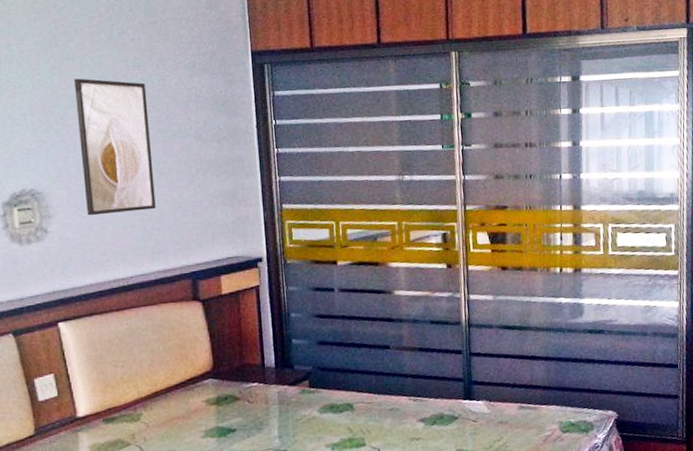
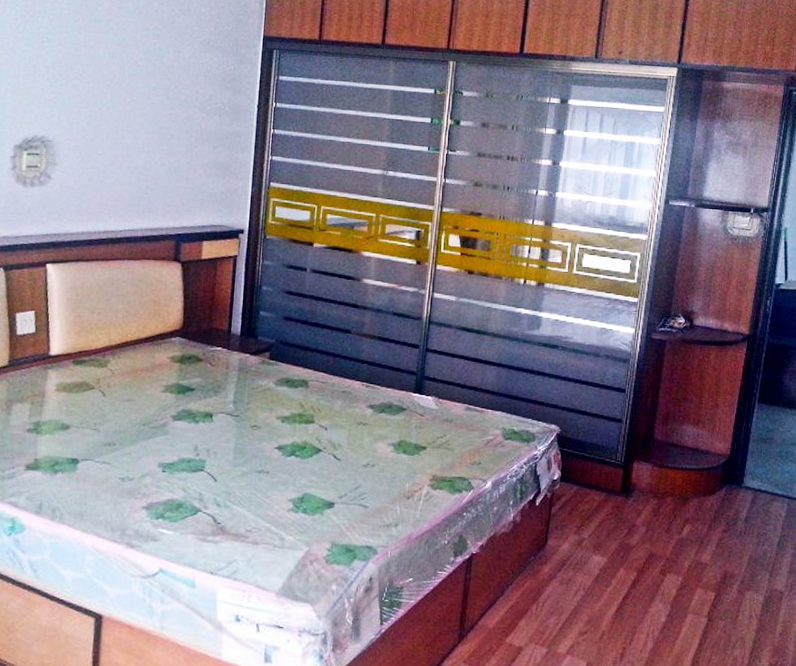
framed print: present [73,78,156,216] -> none [89,40,162,171]

